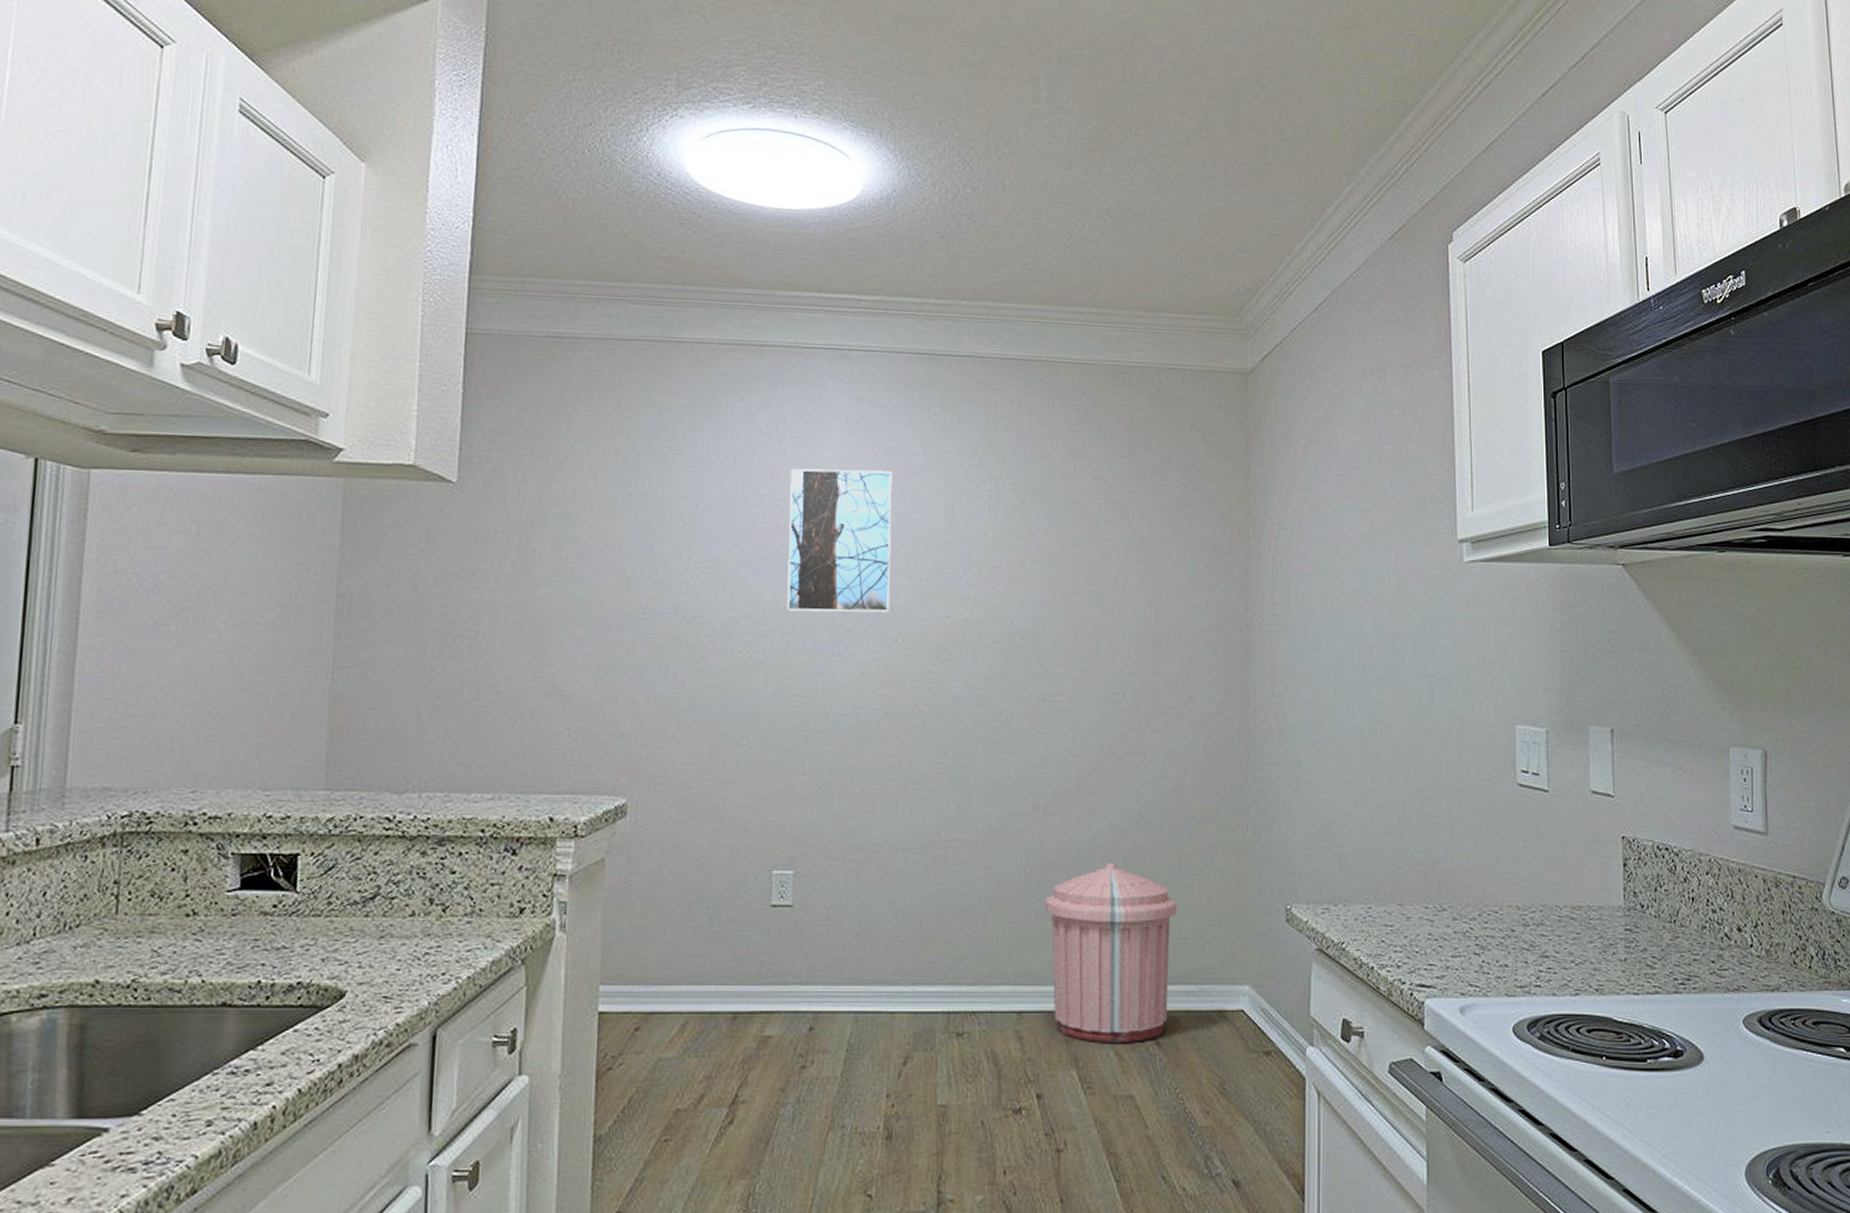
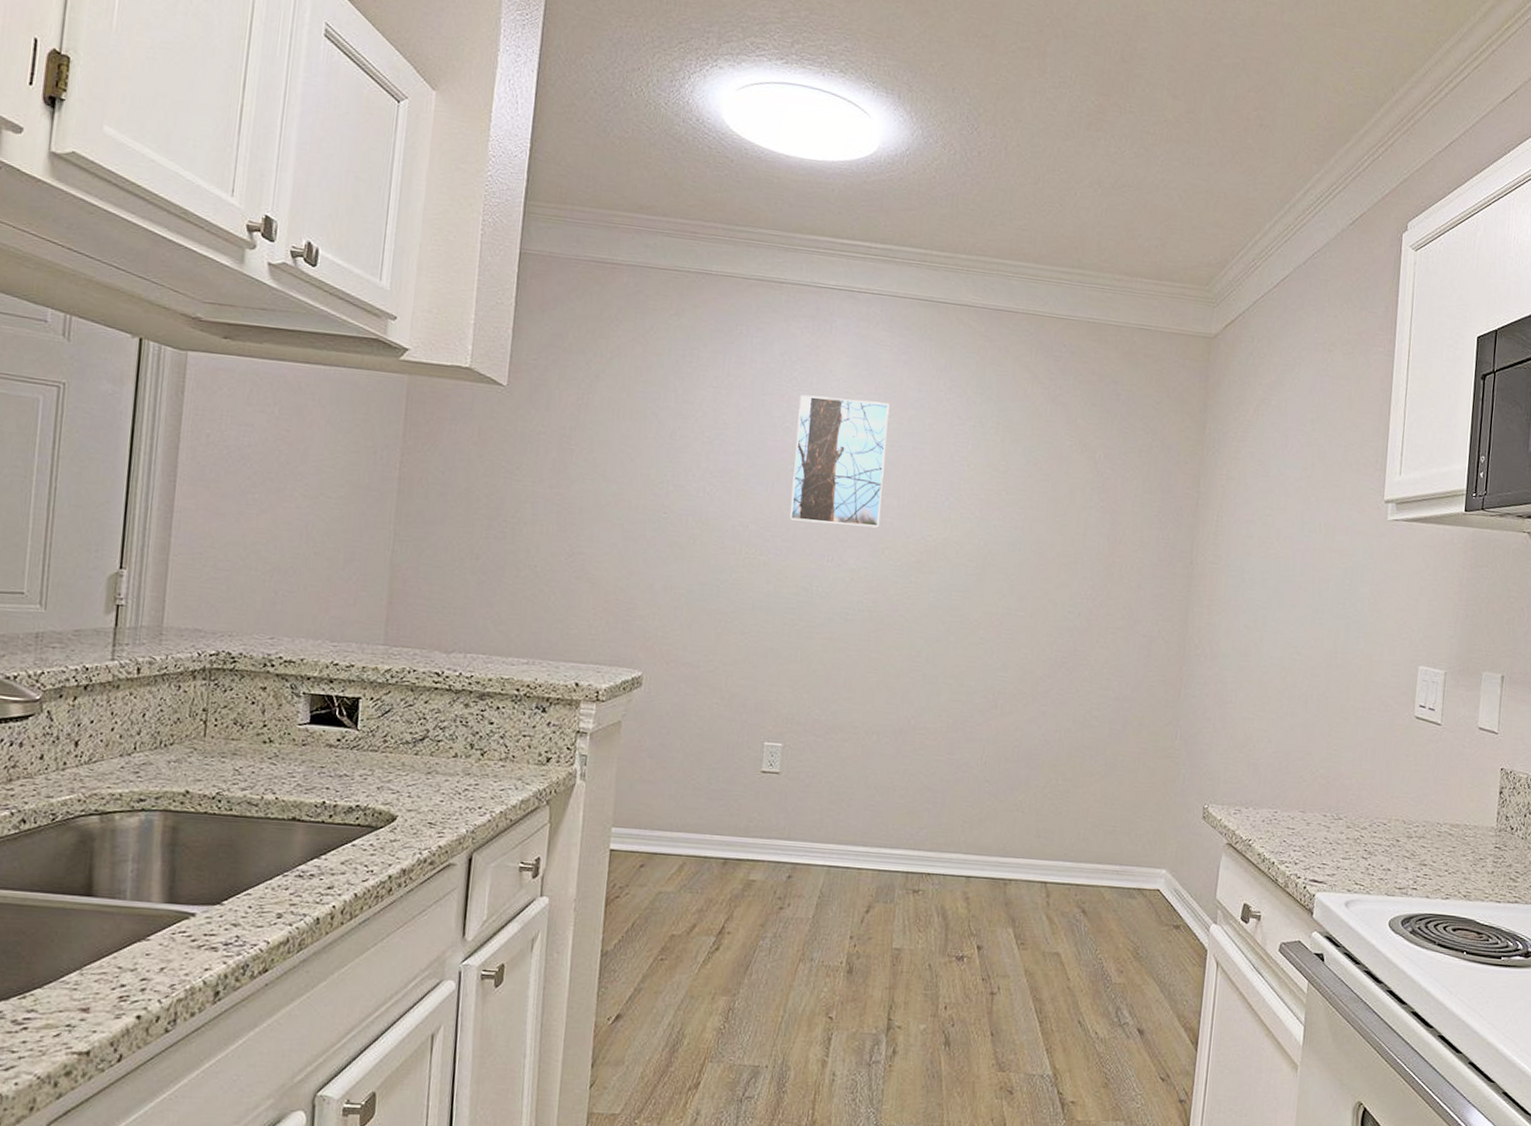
trash can: present [1044,863,1178,1042] -> none [995,757,1111,910]

